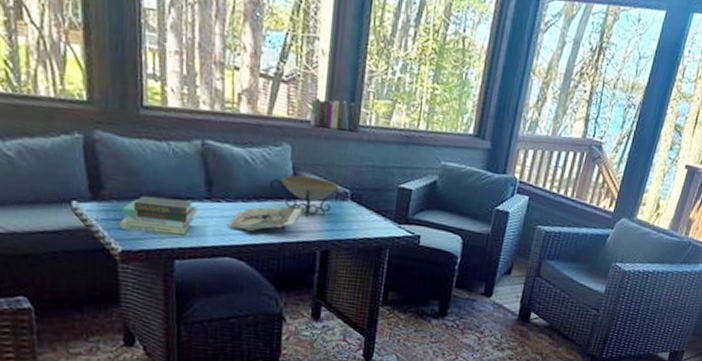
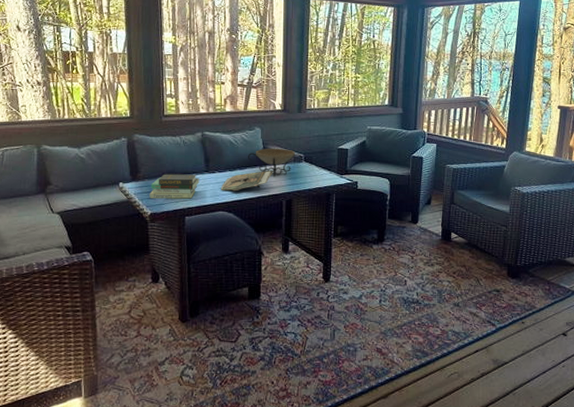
books: present [309,97,358,133] -> none [272,94,305,114]

